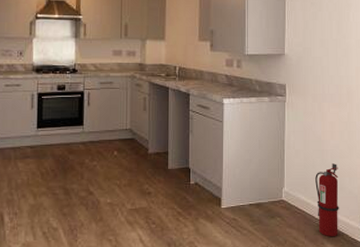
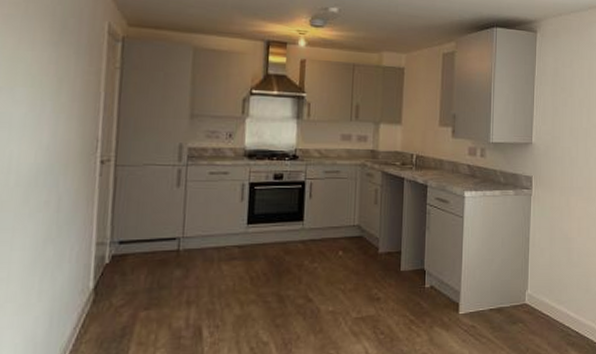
fire extinguisher: present [315,163,339,237] -> none [560,263,585,344]

